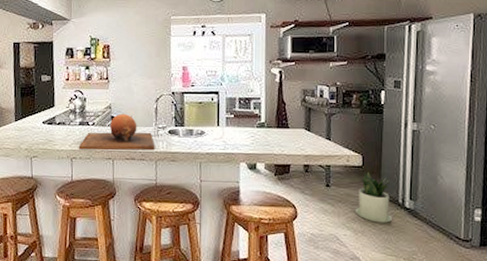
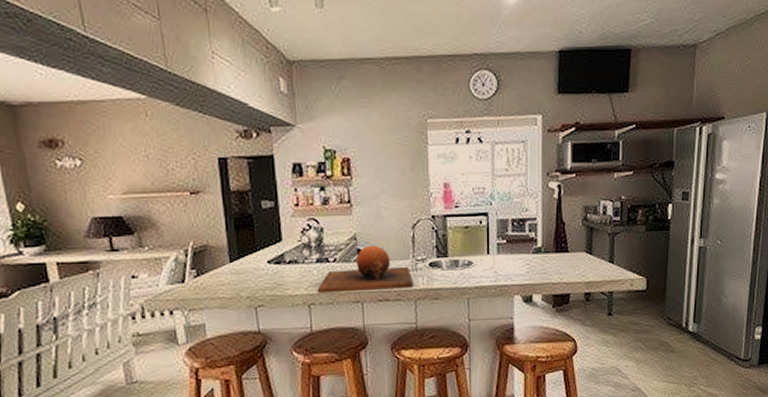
planter: present [354,172,392,223] -> none [637,296,675,350]

